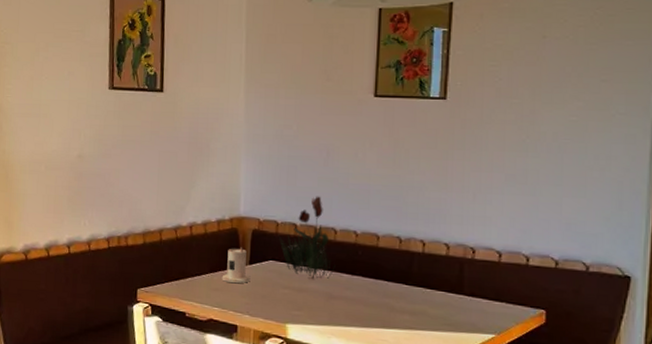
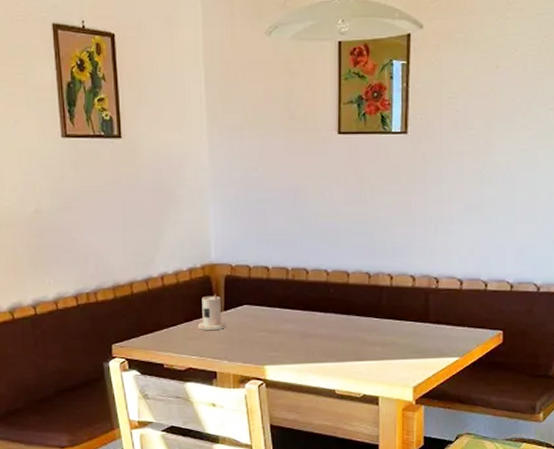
flower: present [278,196,336,279] -> none [251,237,309,320]

